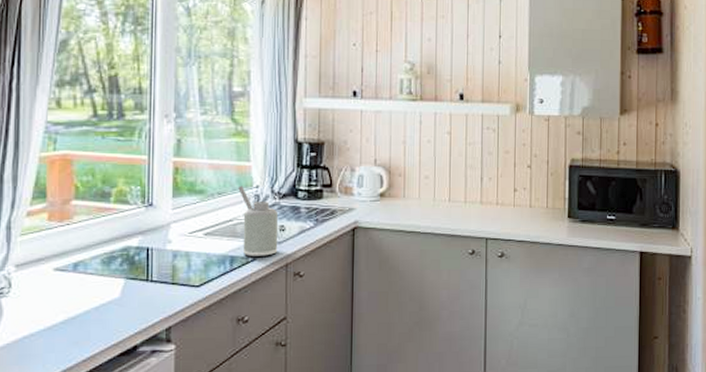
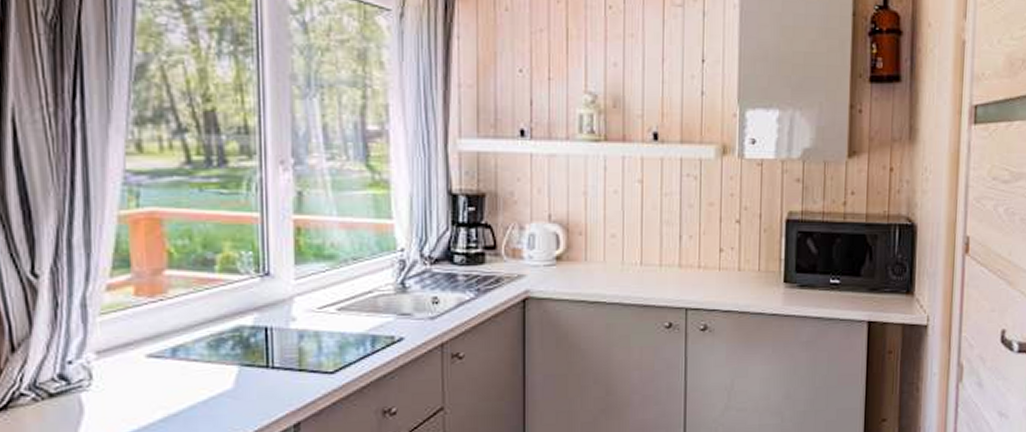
soap dispenser: present [238,186,278,258] -> none [378,249,431,337]

